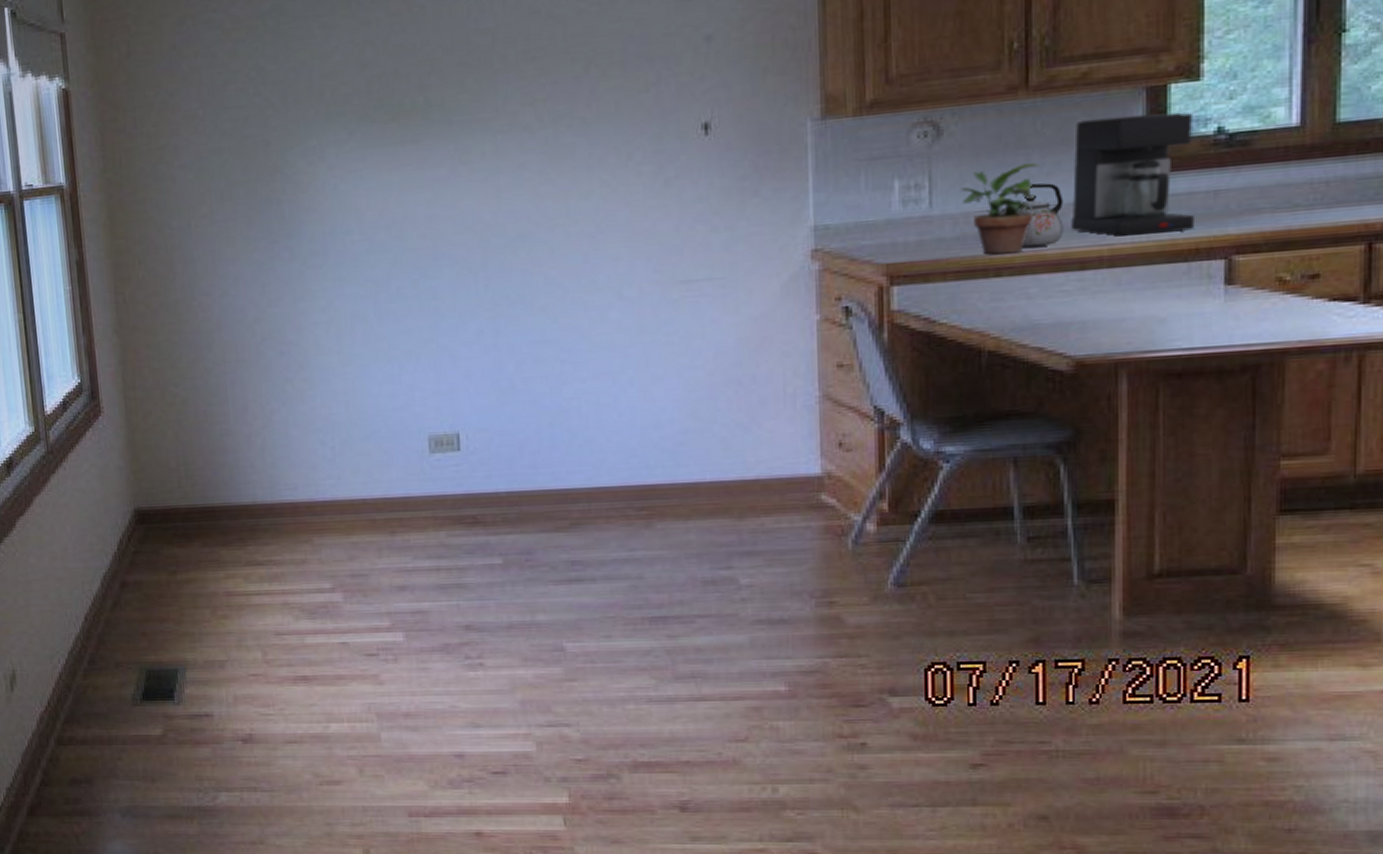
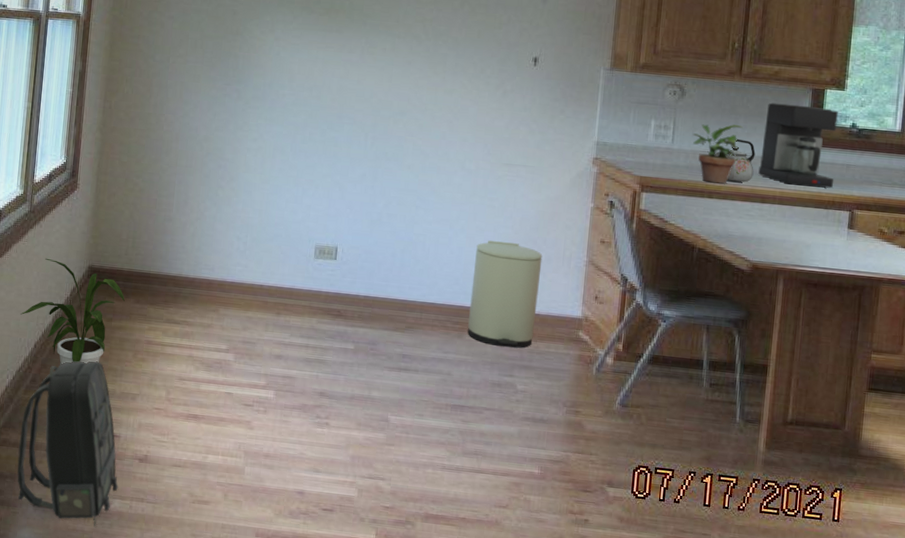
house plant: none [60,507,188,637] -> present [21,258,125,365]
backpack: none [87,627,222,828] -> present [17,361,118,527]
pedal bin: none [655,388,755,531] -> present [467,240,543,348]

